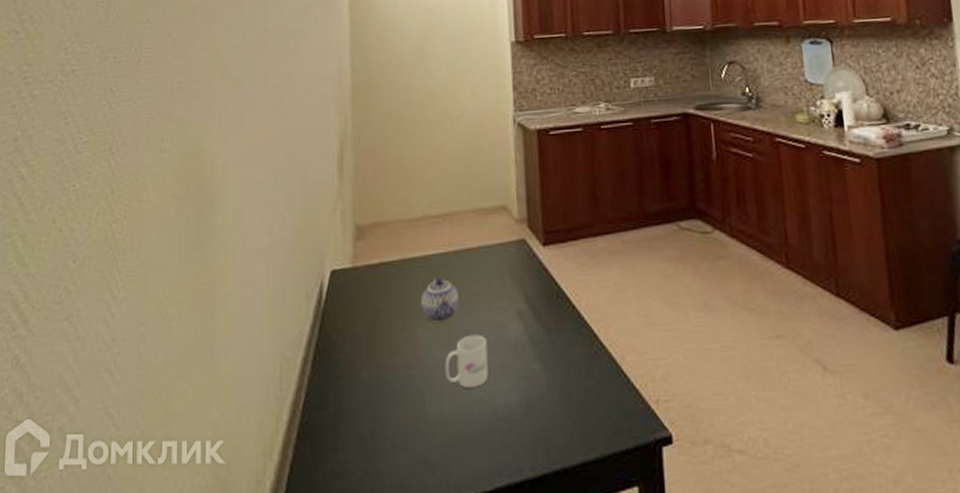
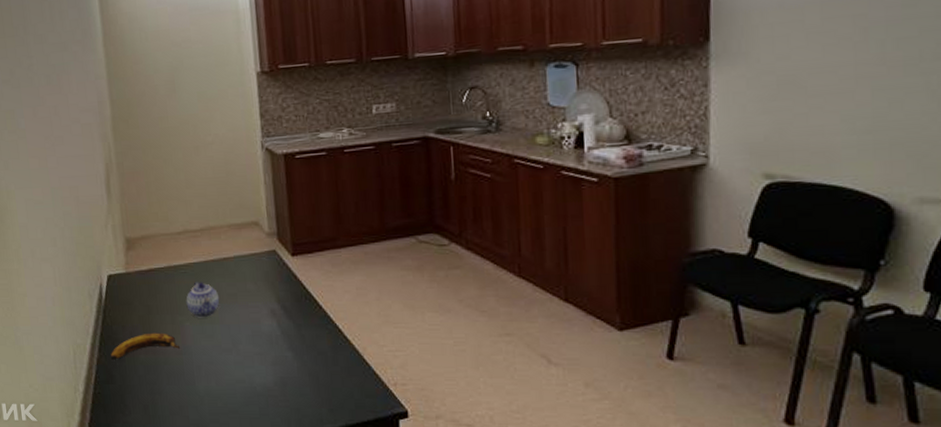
banana: none [325,341,411,378] -> present [110,332,181,360]
mug: present [445,334,489,389] -> none [209,328,248,371]

